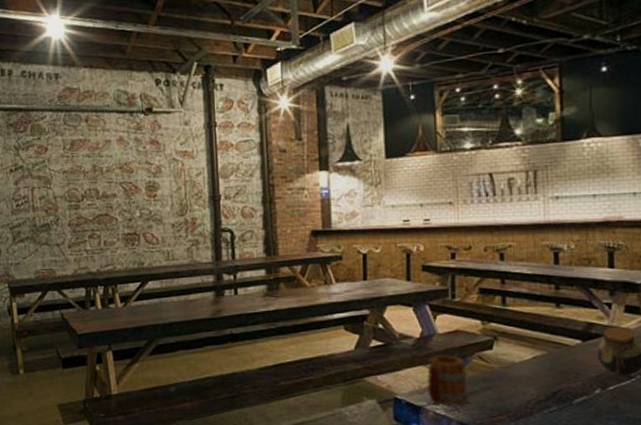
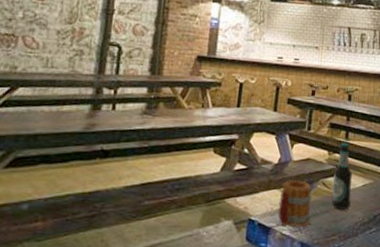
bottle: none [491,310,519,386] -> present [331,143,352,210]

